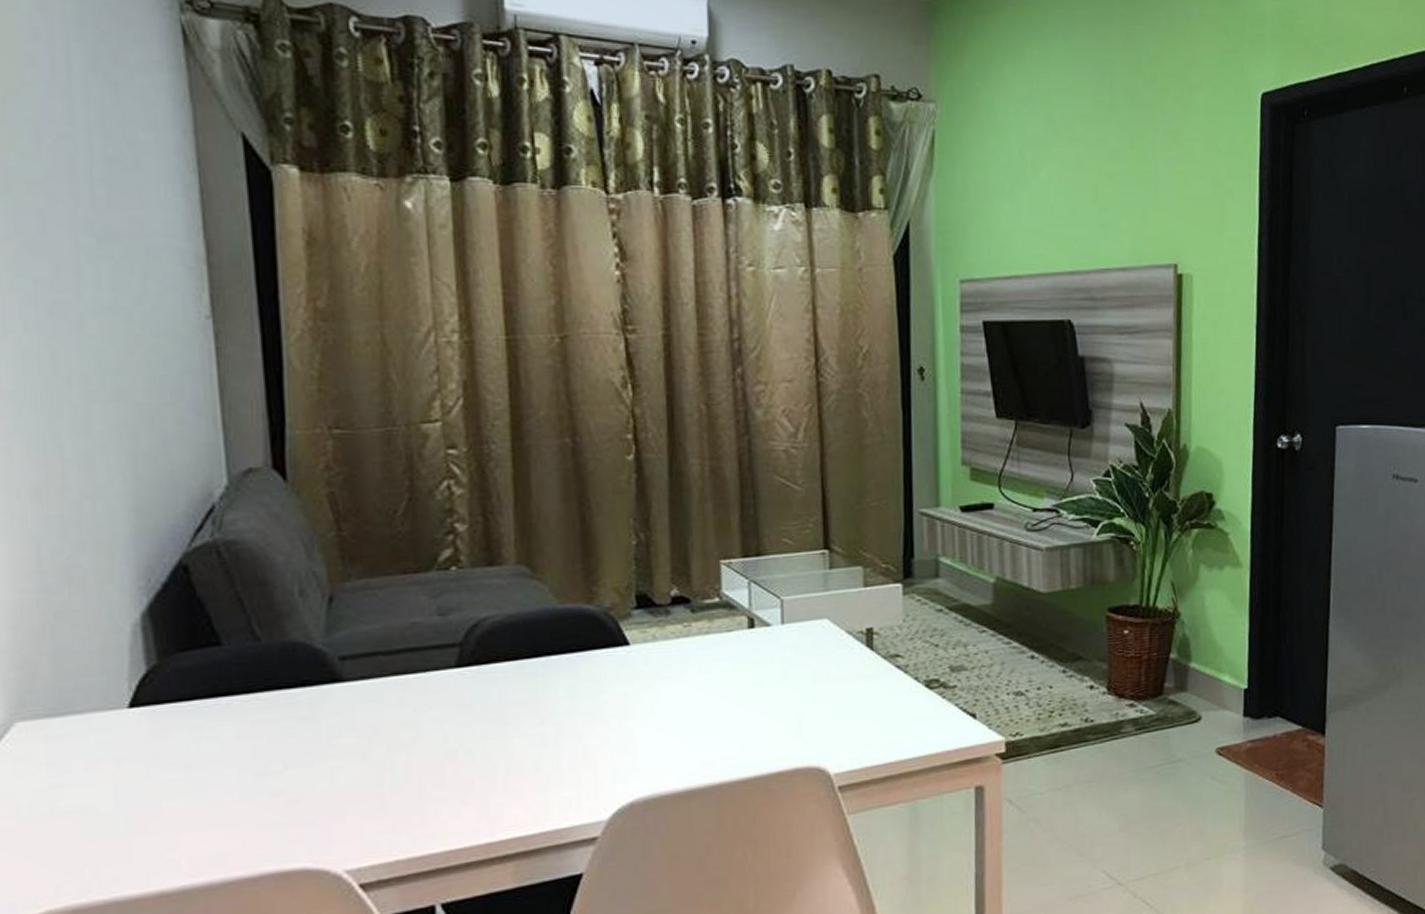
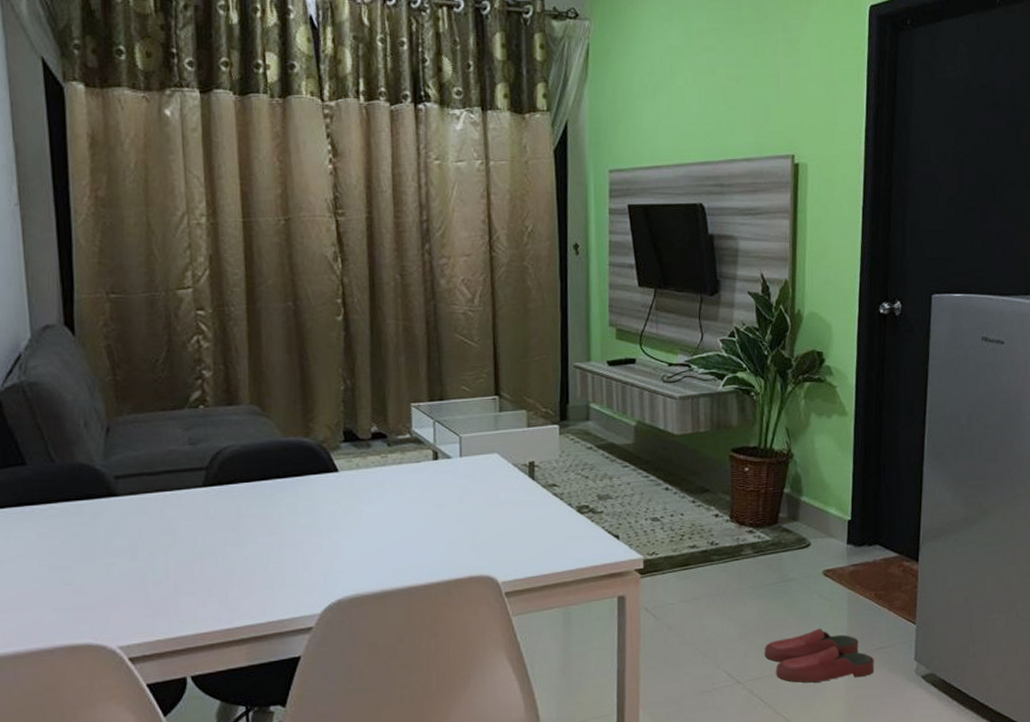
slippers: none [1149,816,1276,881] -> present [764,628,874,683]

